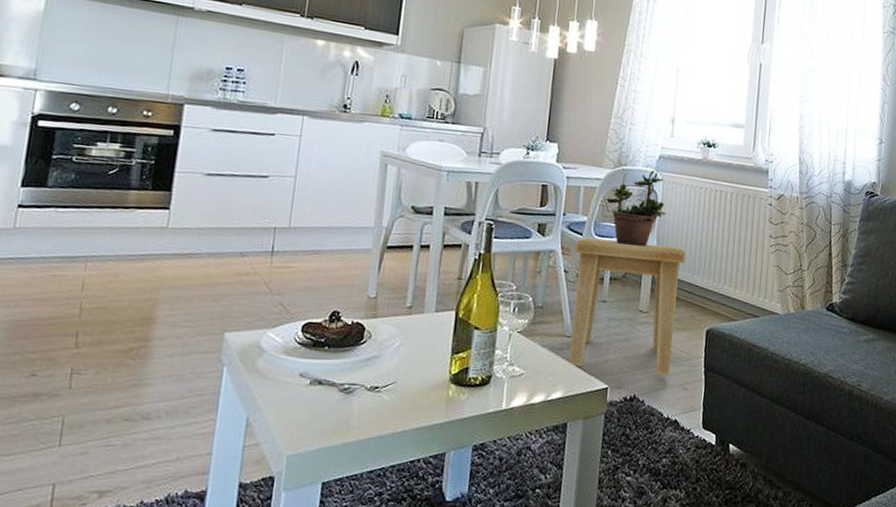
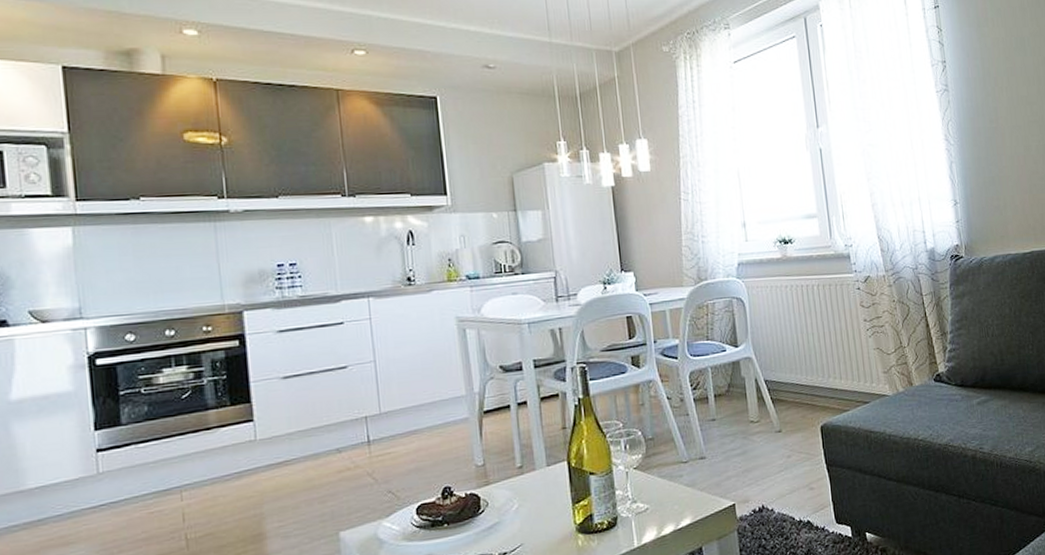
side table: present [569,238,686,376] -> none [672,350,794,489]
potted plant: present [606,164,666,247] -> none [694,272,757,359]

